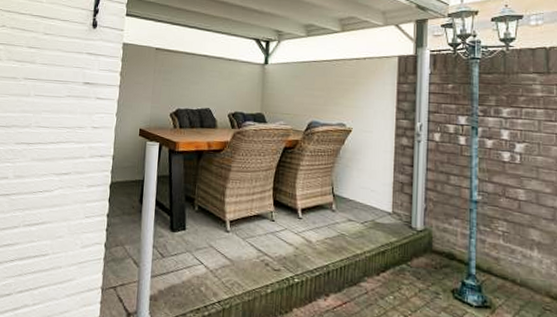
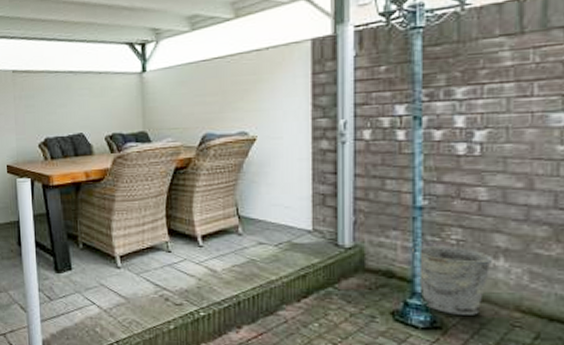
bucket: none [466,234,530,298] -> present [409,246,494,315]

